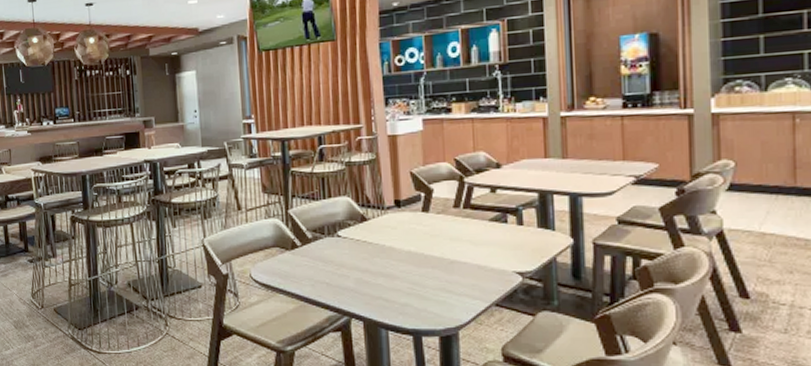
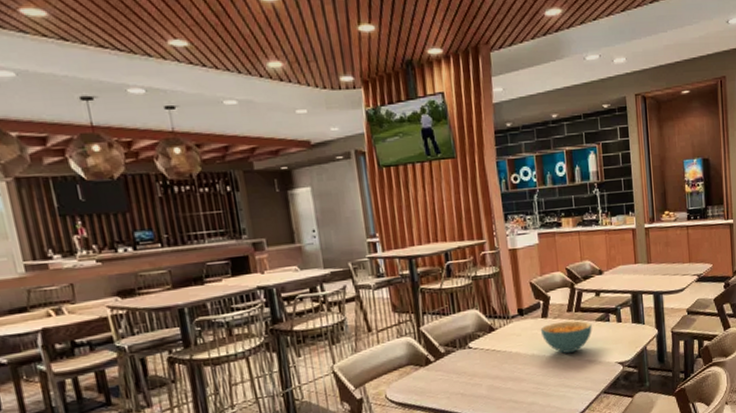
cereal bowl: none [419,218,484,254] -> present [540,320,592,354]

